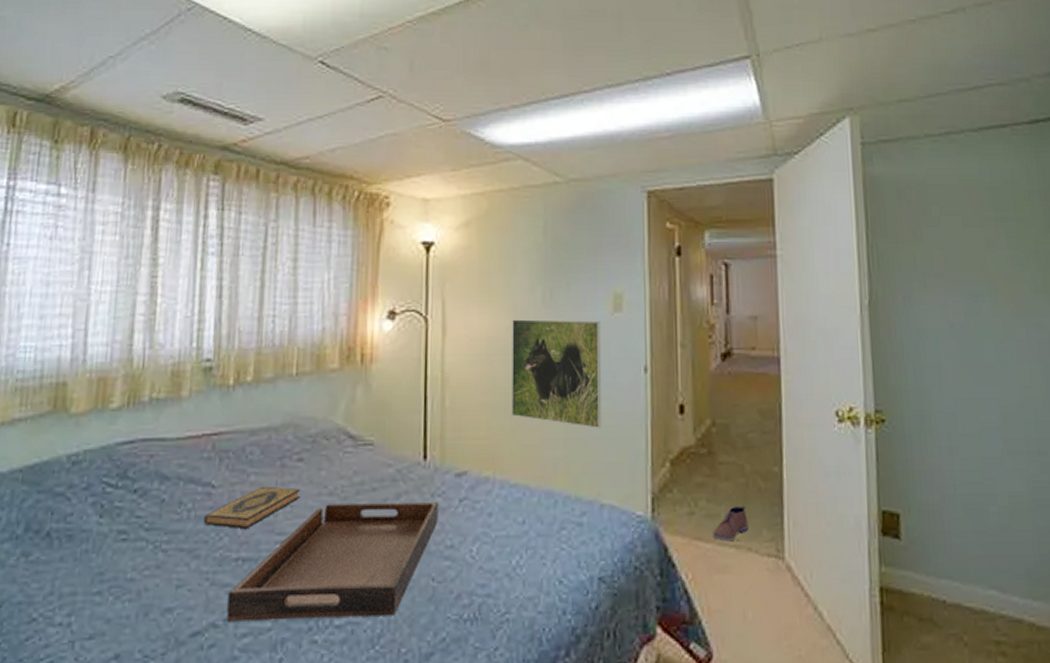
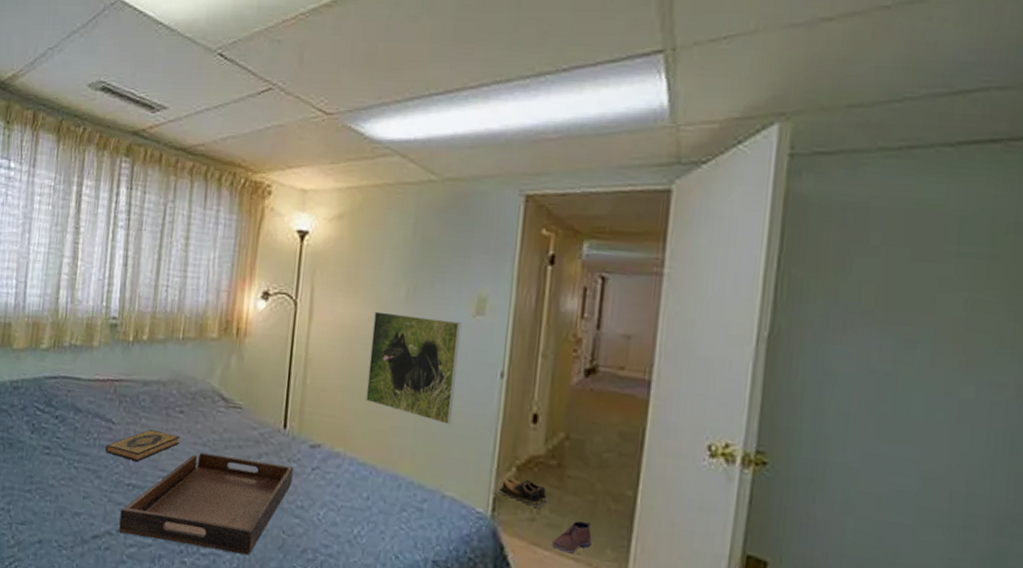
shoes: none [654,473,706,501] -> present [497,478,551,509]

